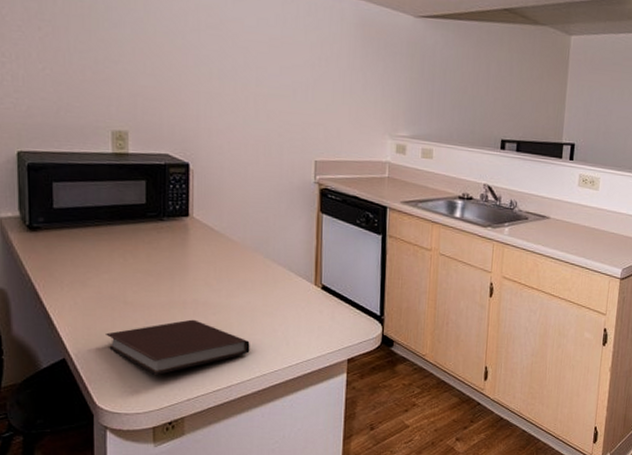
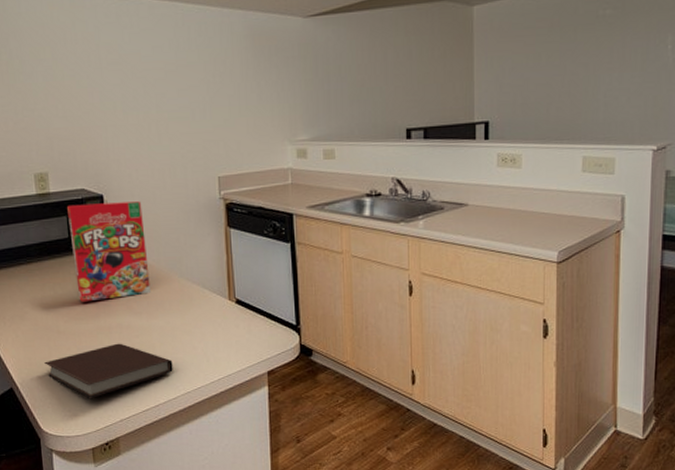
cereal box: none [147,169,233,274] -> present [67,201,151,302]

